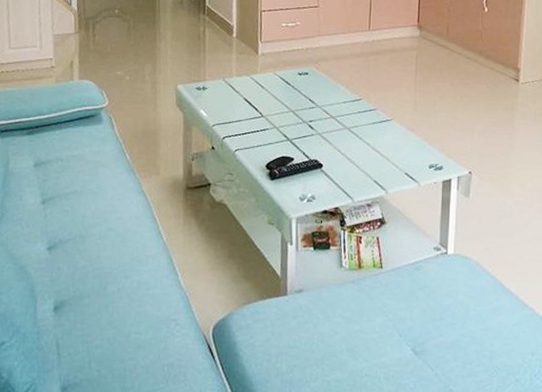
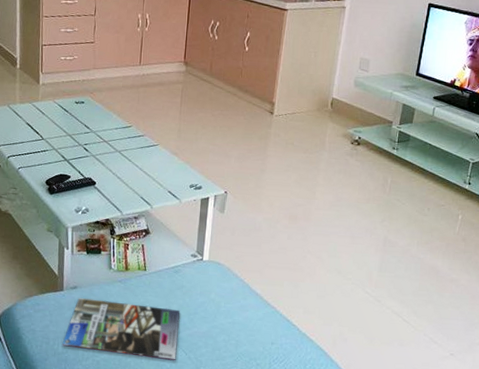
magazine: none [286,304,423,378] -> present [62,298,180,360]

